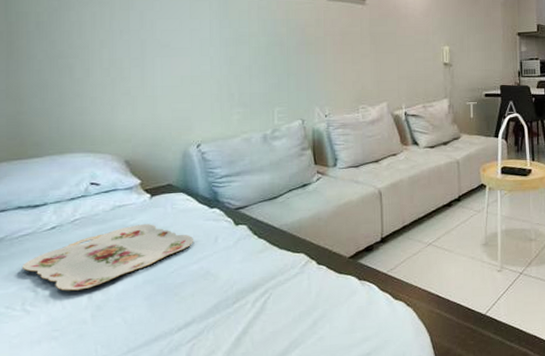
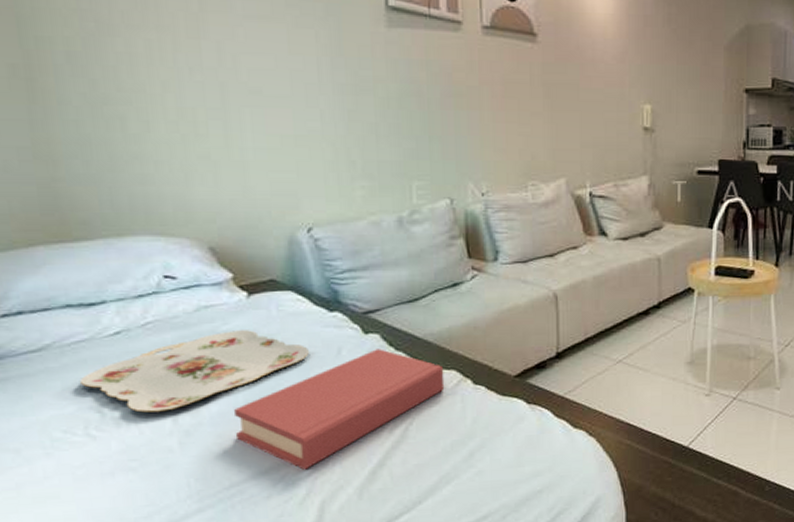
hardback book: none [134,237,295,337] -> present [234,349,445,470]

